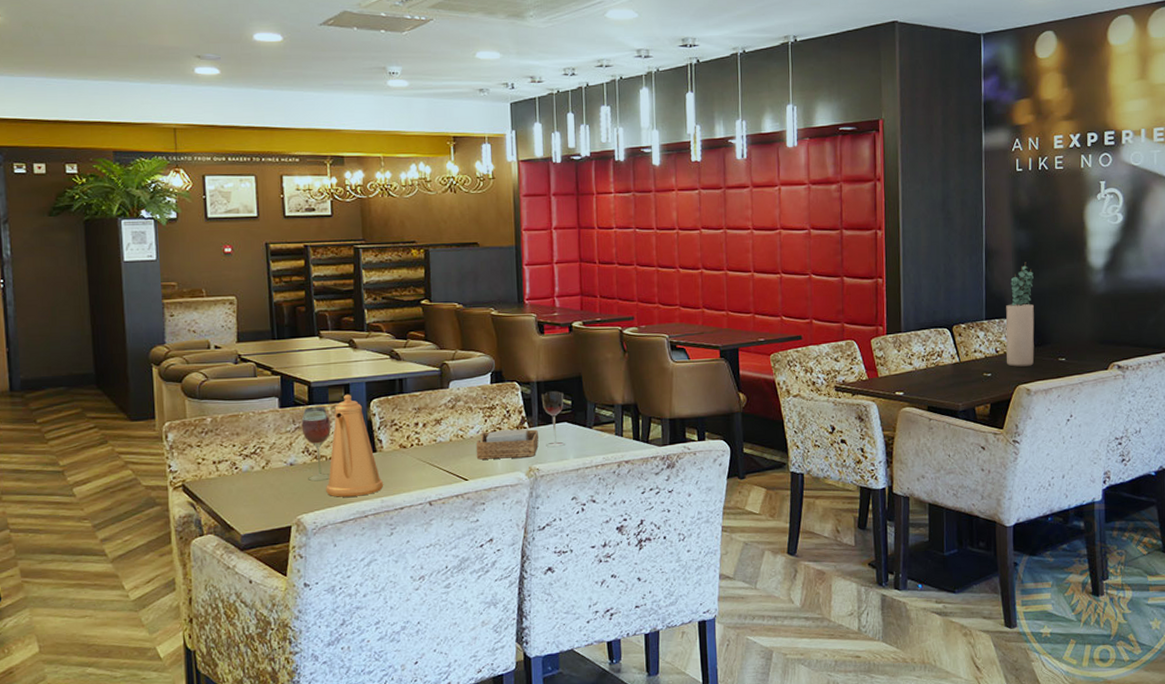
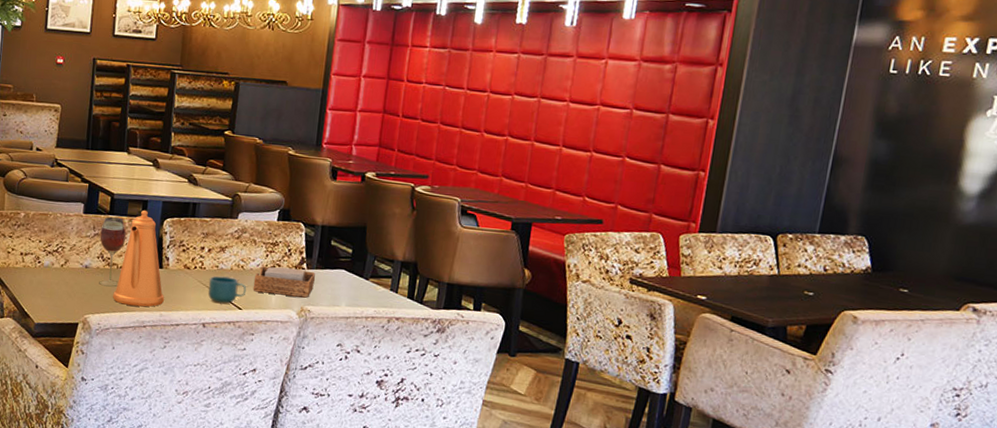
cup: none [428,448,470,478] -> present [208,276,247,303]
wineglass: present [541,391,565,448] -> none [320,236,346,293]
vase: present [1005,262,1035,367] -> none [834,176,888,292]

